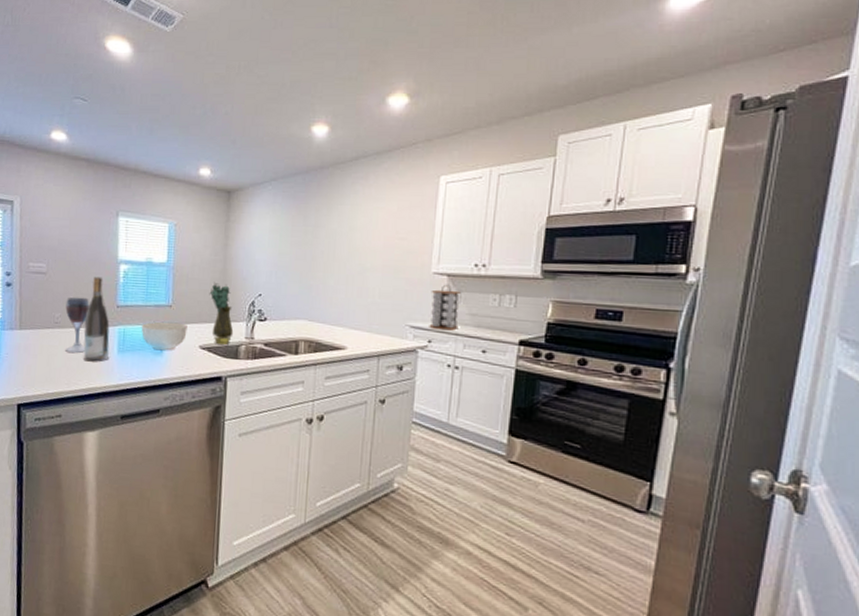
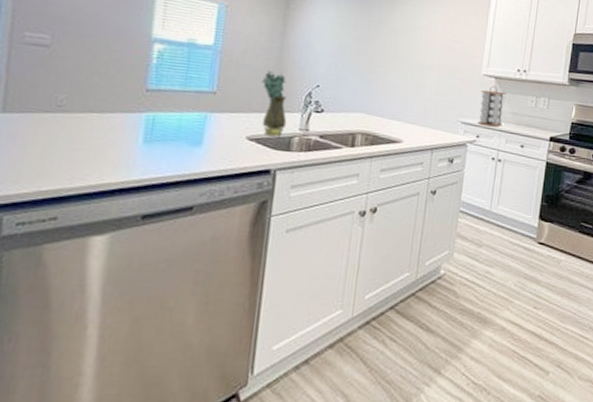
cup: present [65,297,90,354] -> none [70,76,110,144]
wine bottle: present [83,276,110,362] -> none [95,54,136,154]
bowl: present [141,321,188,351] -> none [176,109,234,142]

